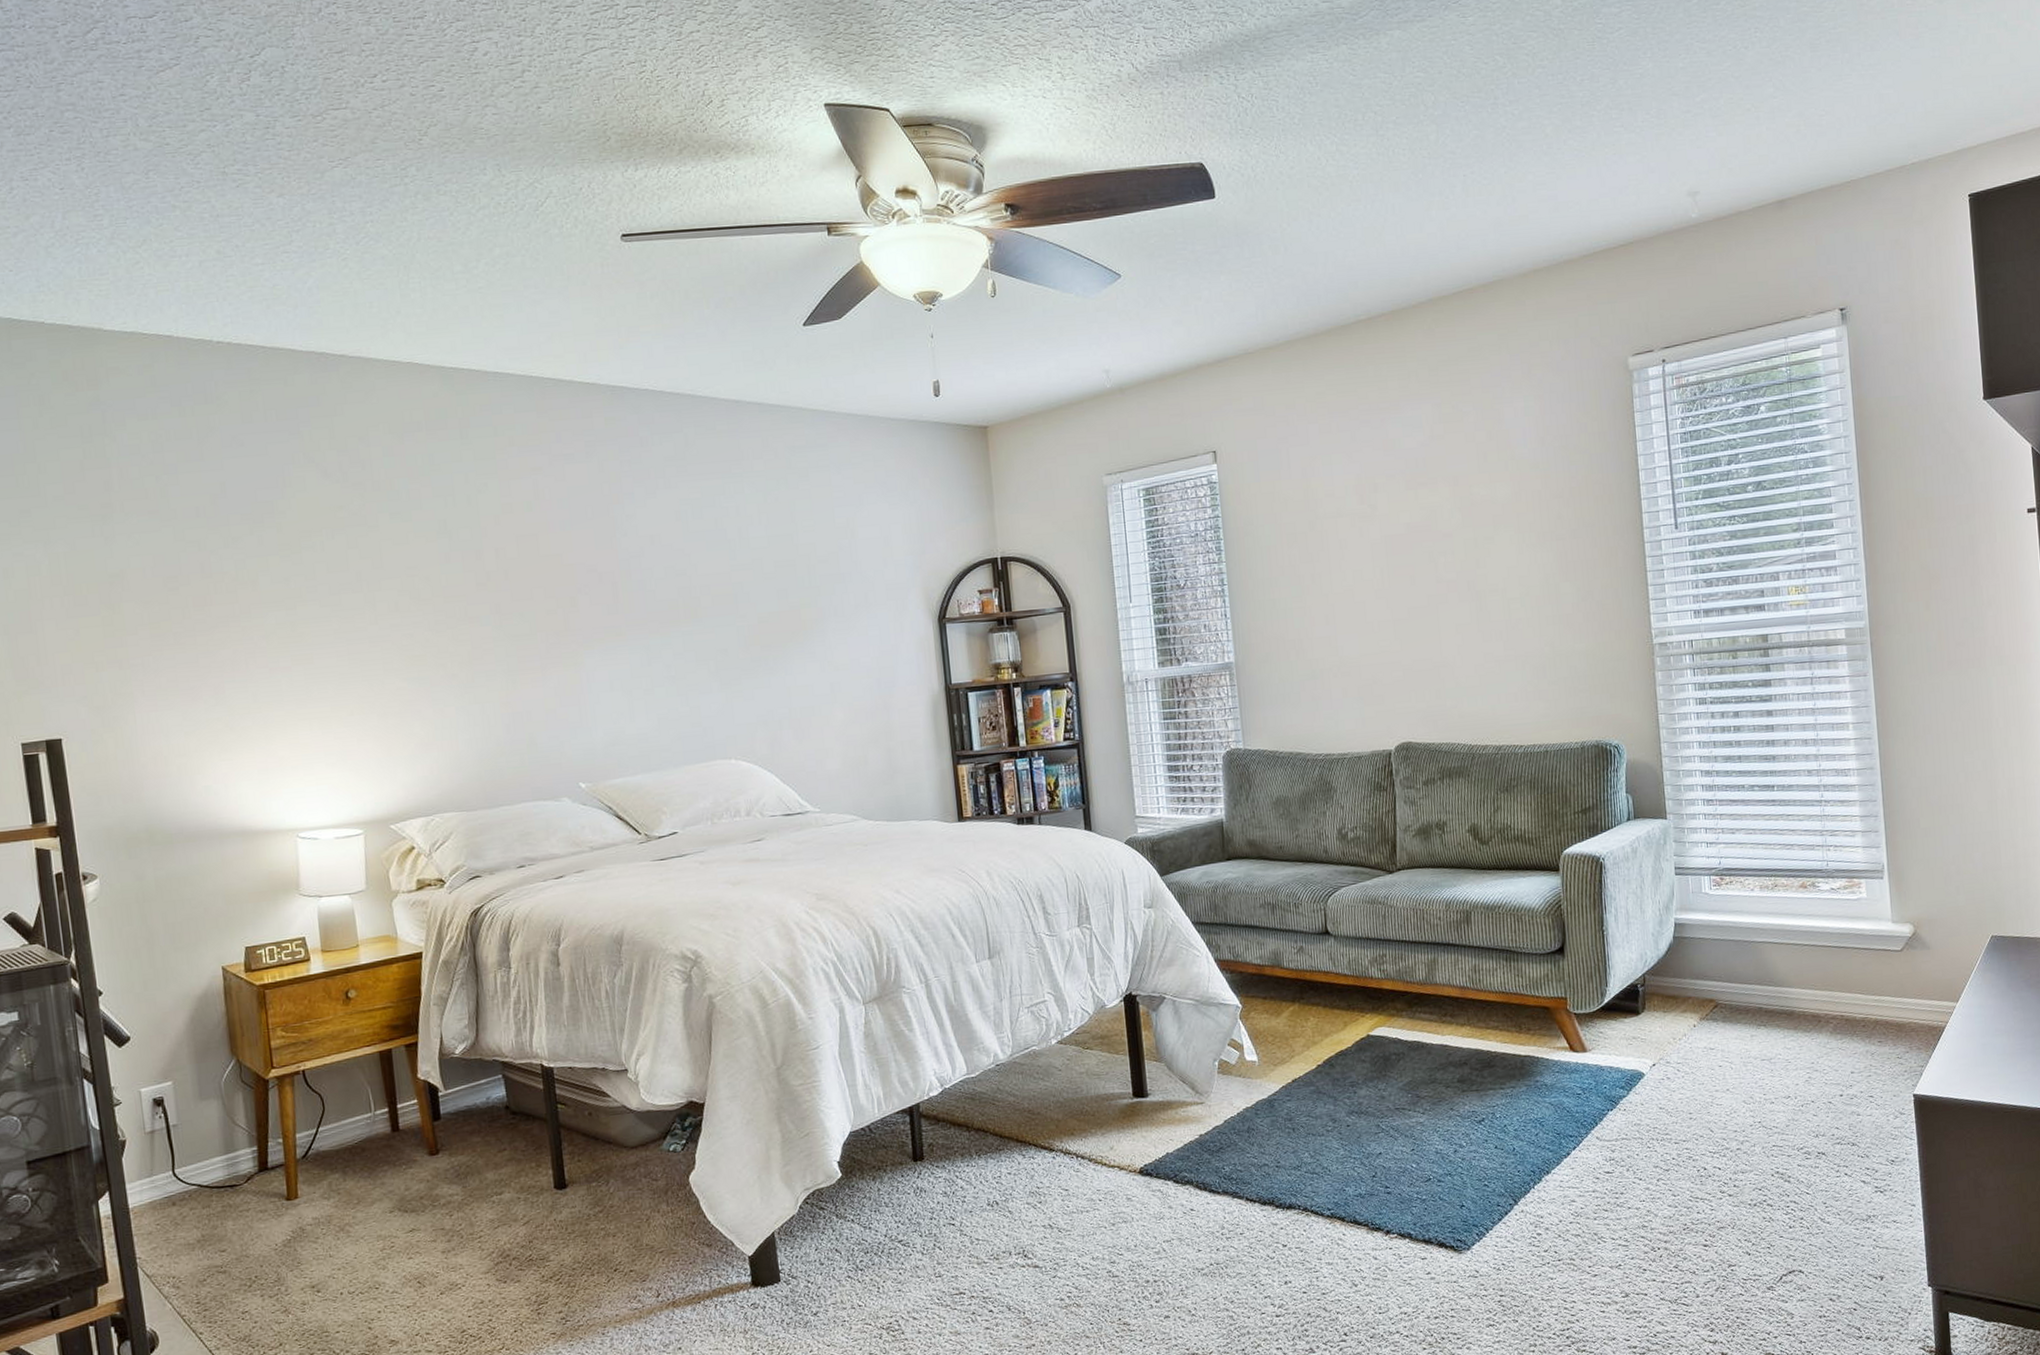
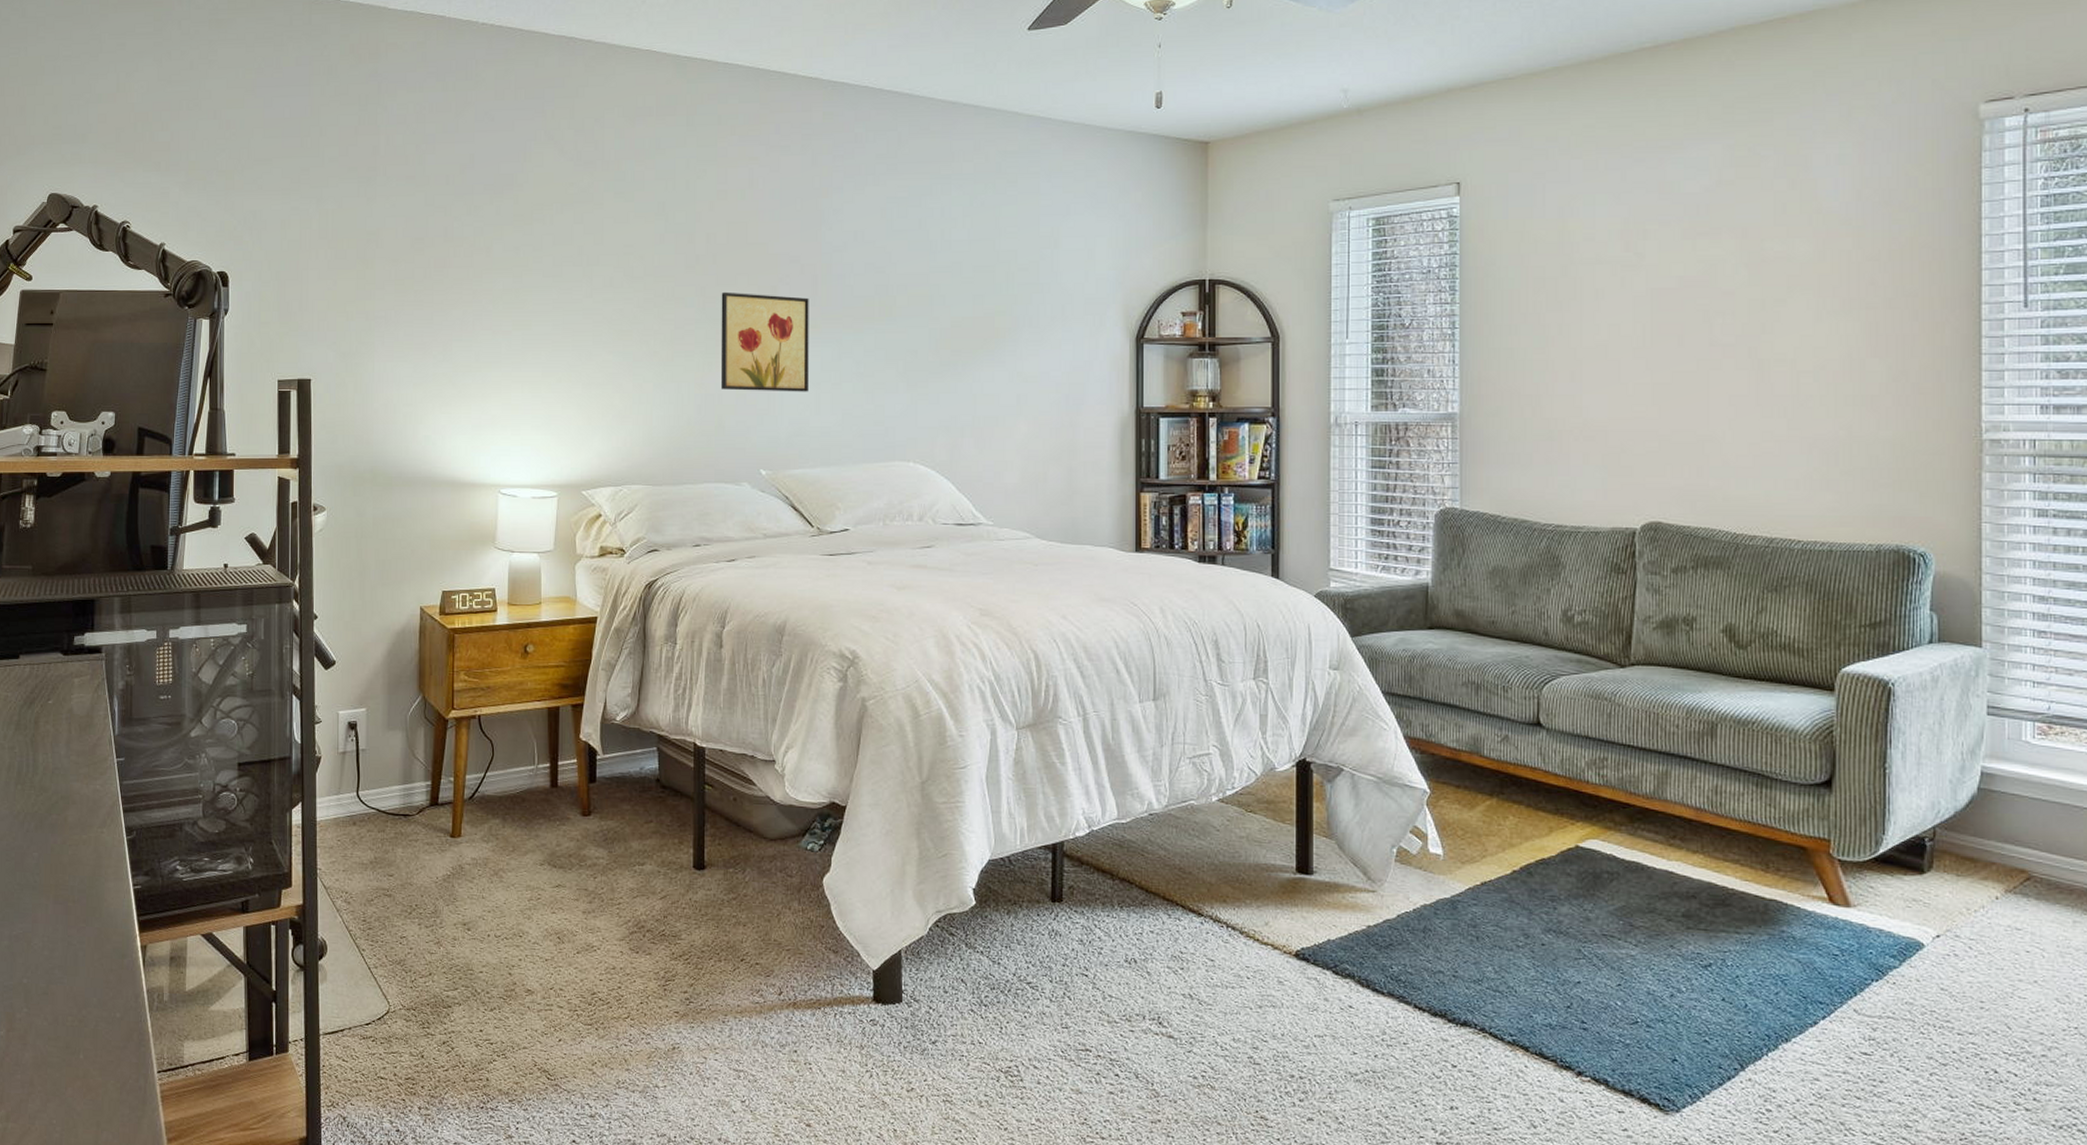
wall art: none [518,606,621,706] -> present [720,291,809,392]

